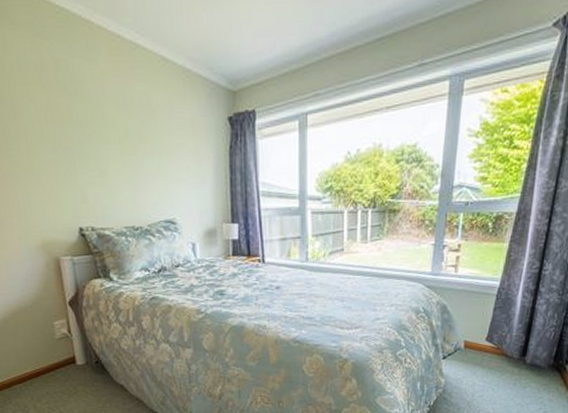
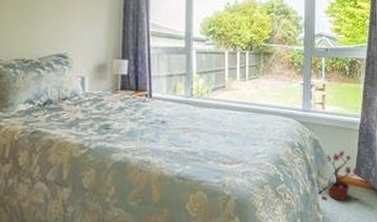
potted plant: none [445,317,489,367] -> present [321,151,359,201]

